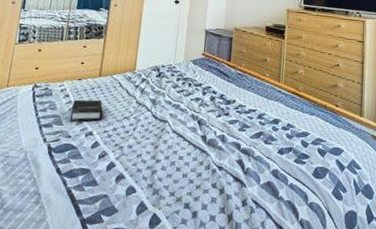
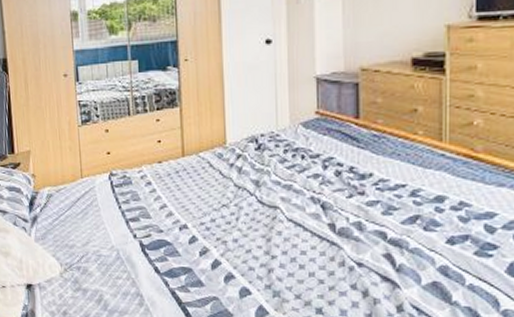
hardback book: present [69,99,103,122] -> none [157,186,196,214]

